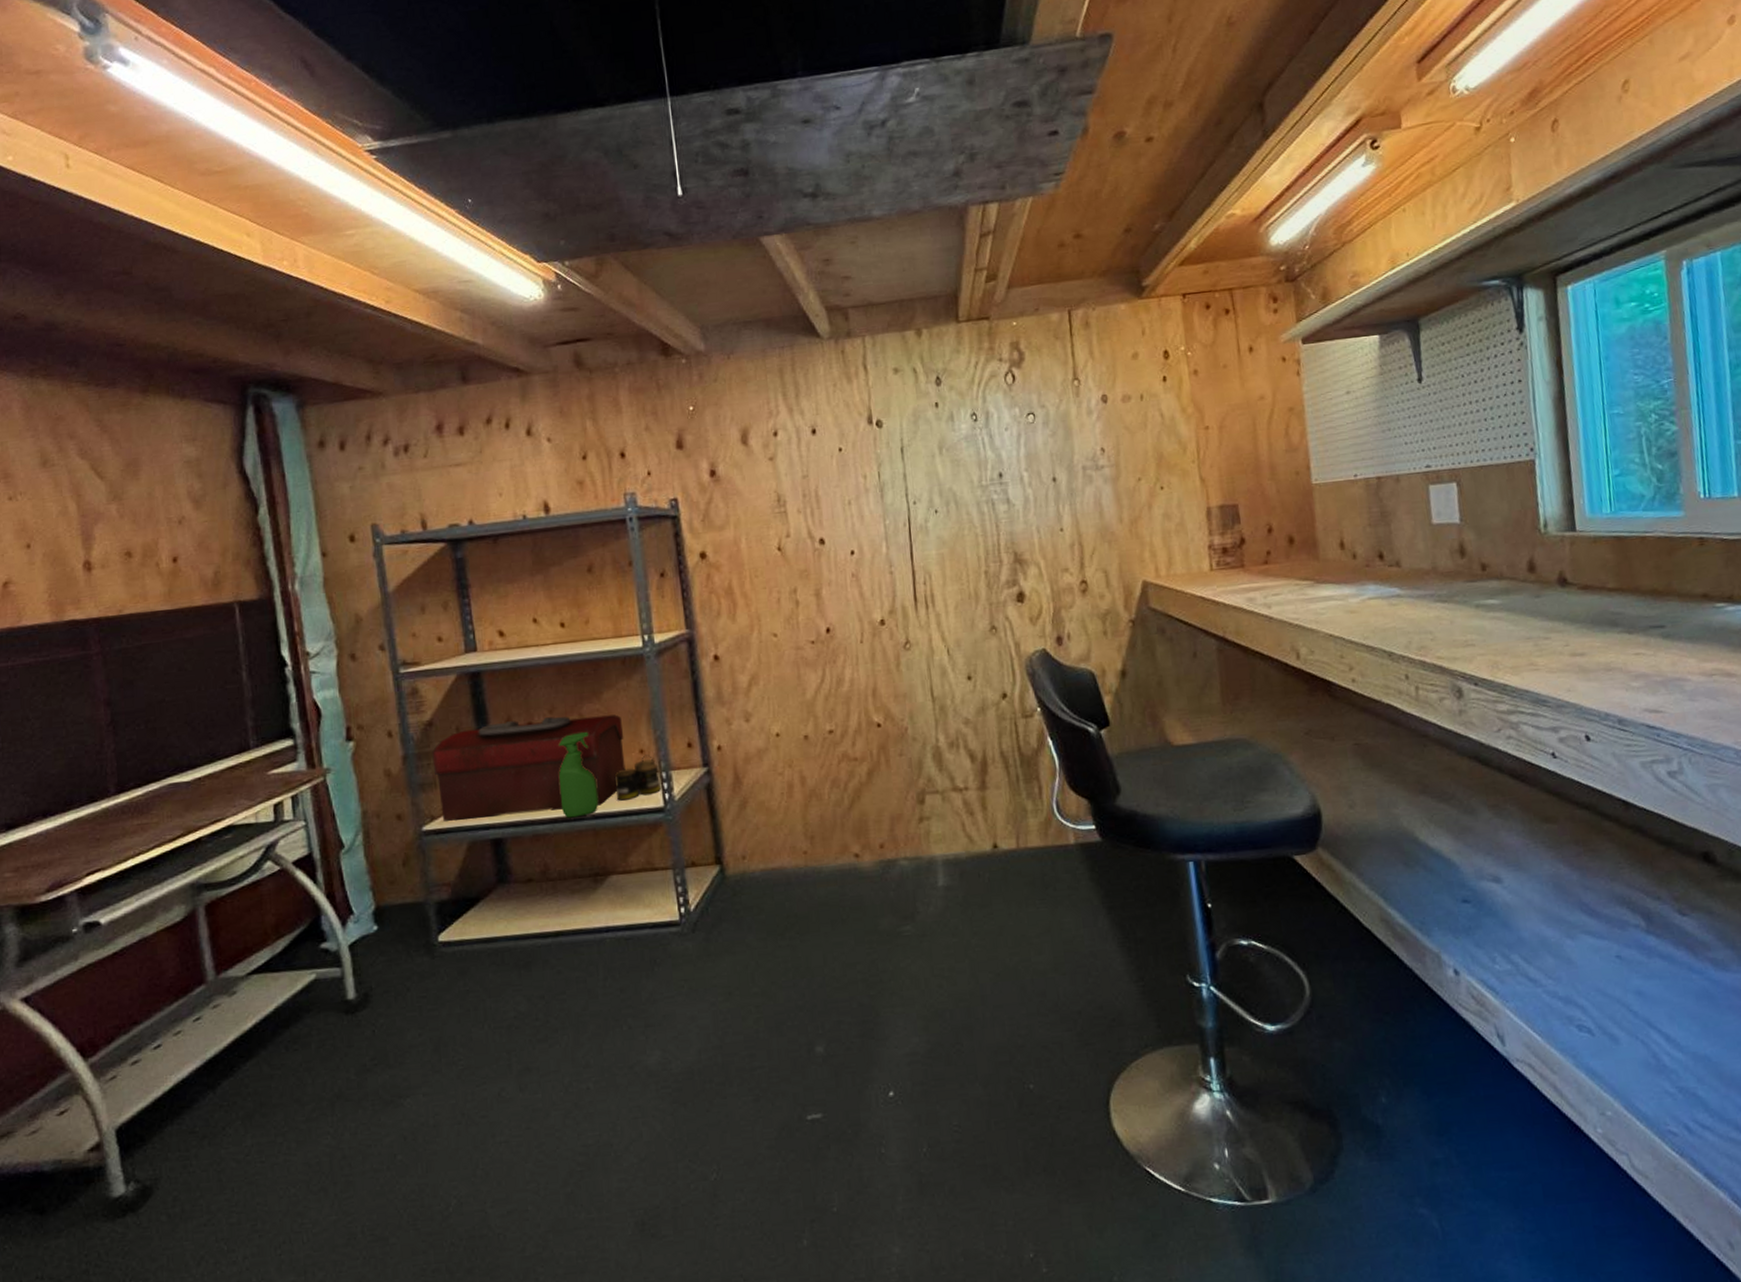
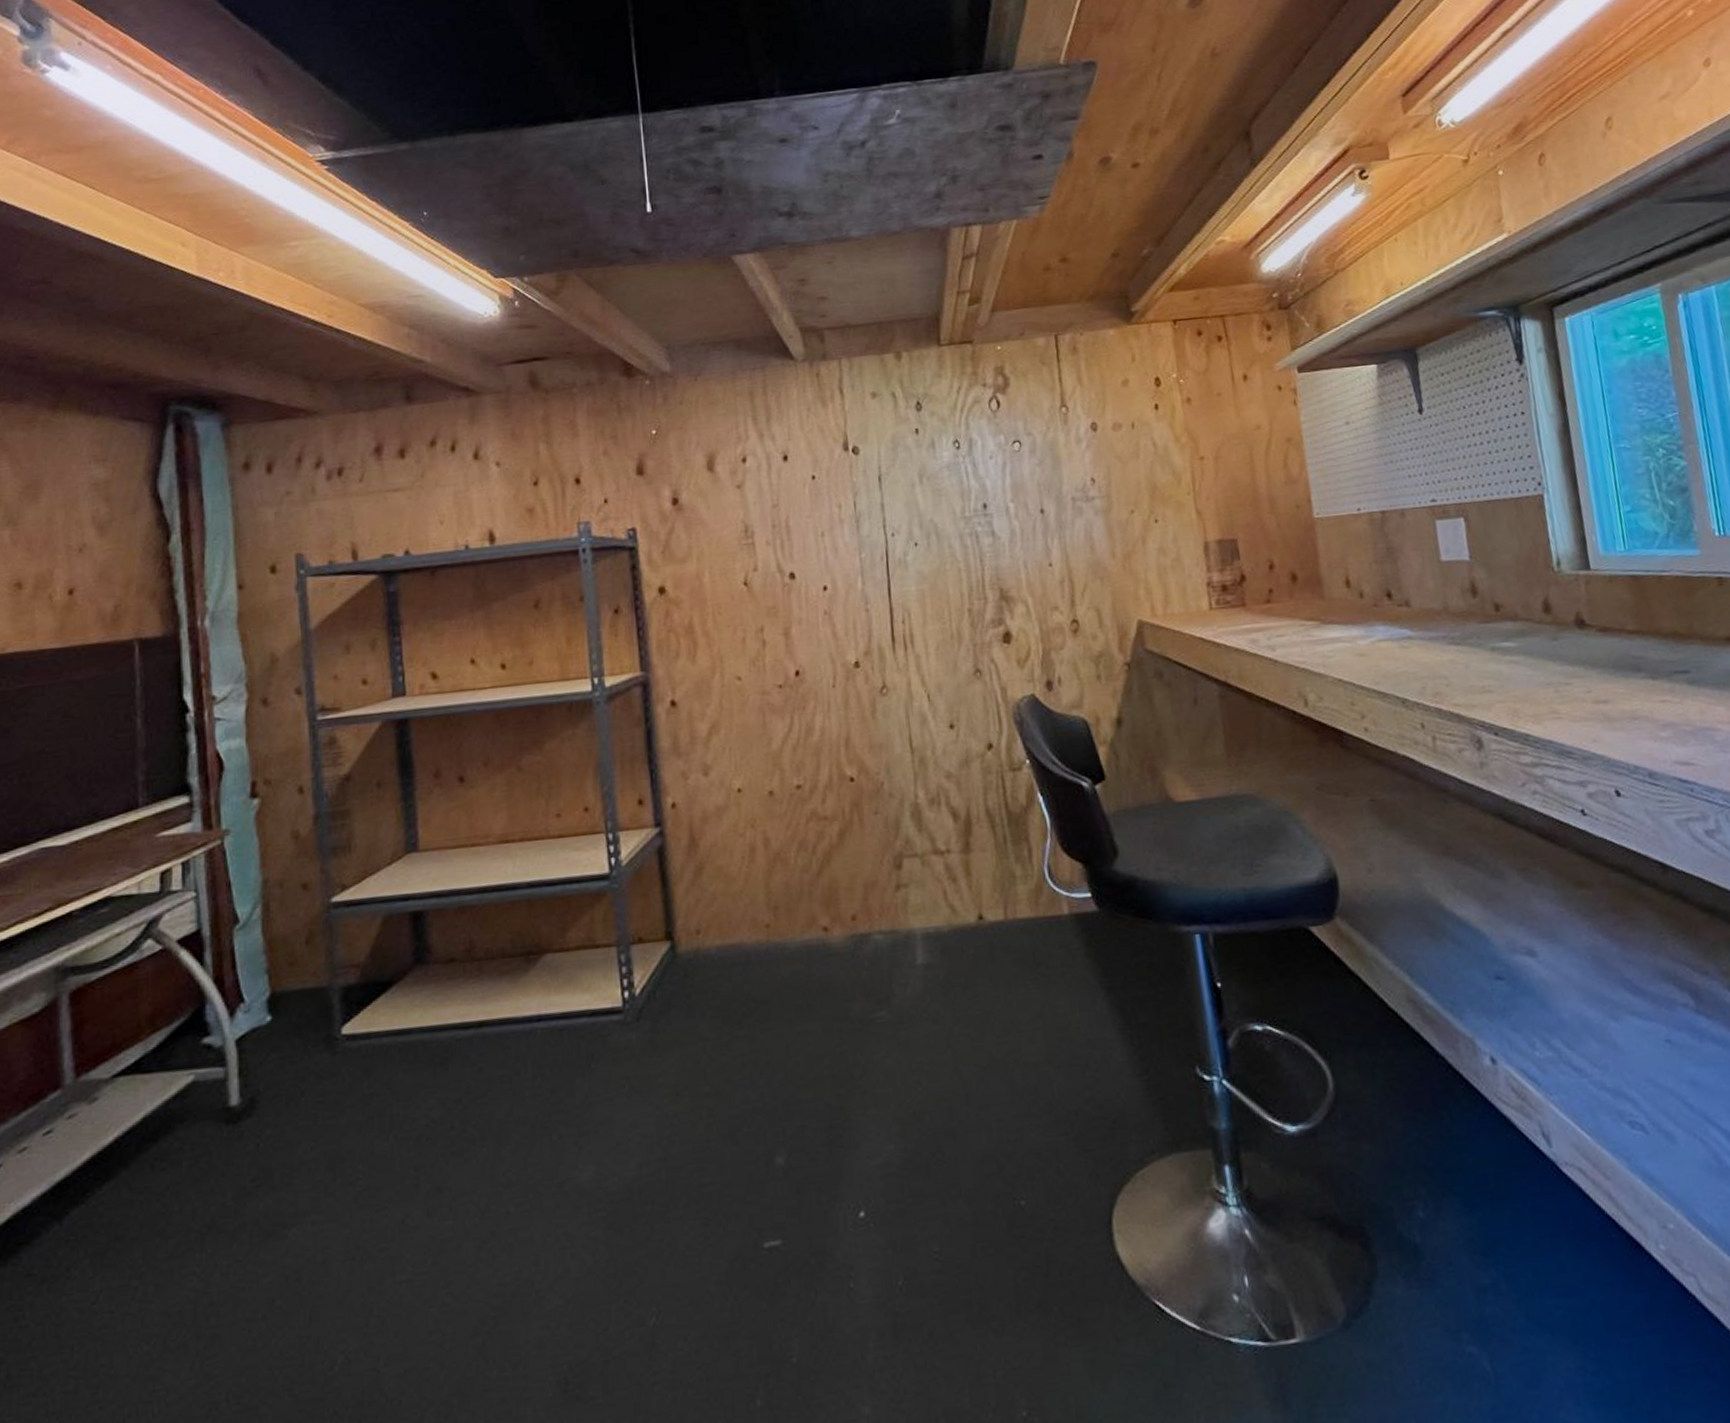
toolbox: present [432,714,626,821] -> none [348,767,567,891]
spray bottle: present [558,731,599,818] -> none [490,786,536,887]
paint can: present [614,754,661,801] -> none [554,813,606,866]

